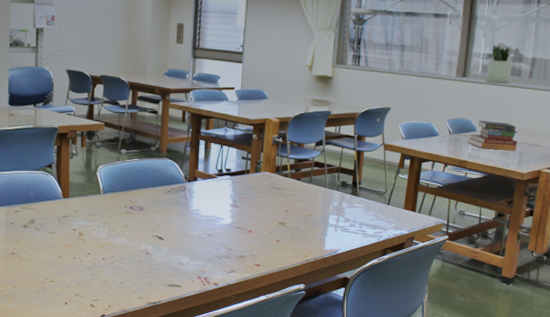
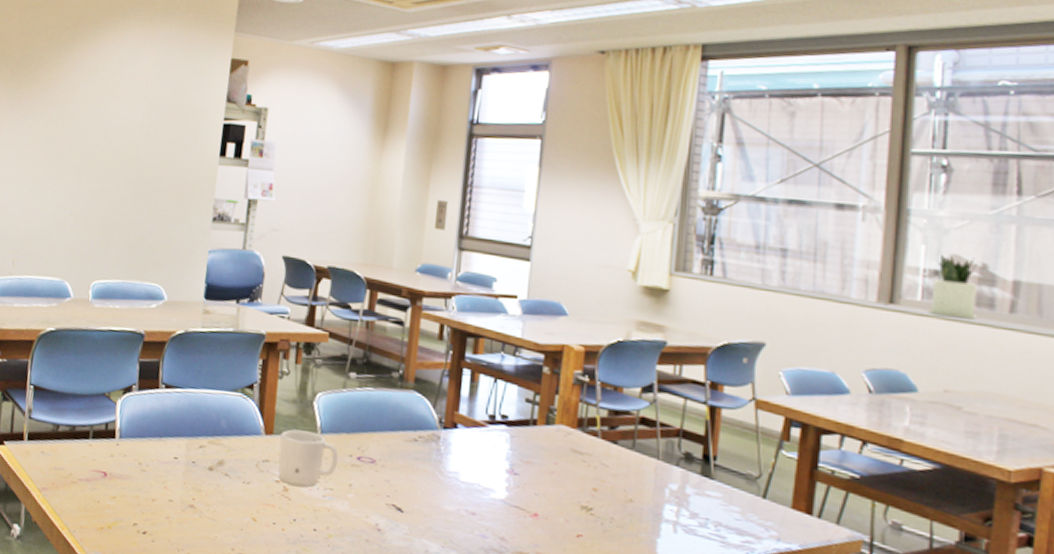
mug: none [74,193,116,231] -> present [278,429,338,487]
books: present [467,120,518,151] -> none [901,374,994,432]

